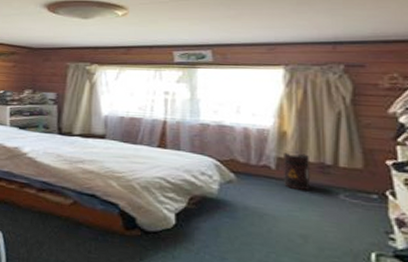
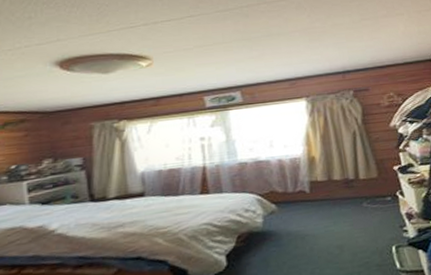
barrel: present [284,152,311,191] -> none [315,173,341,207]

